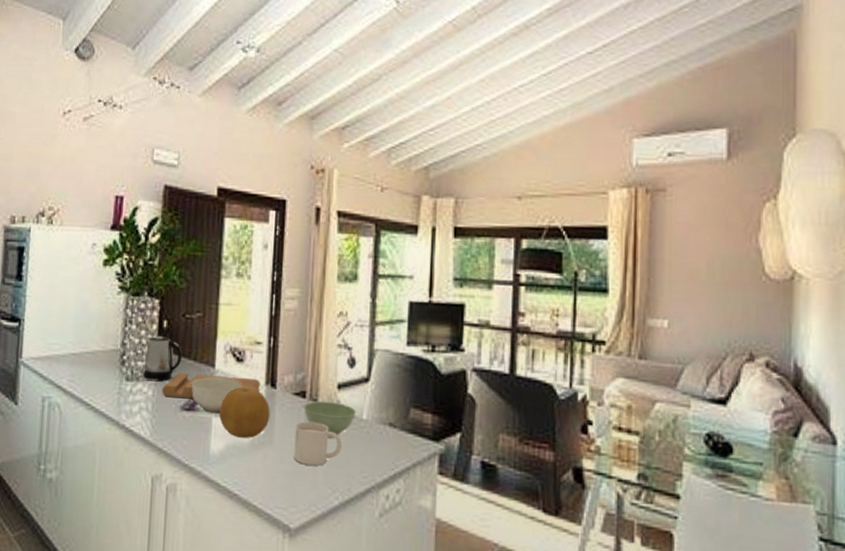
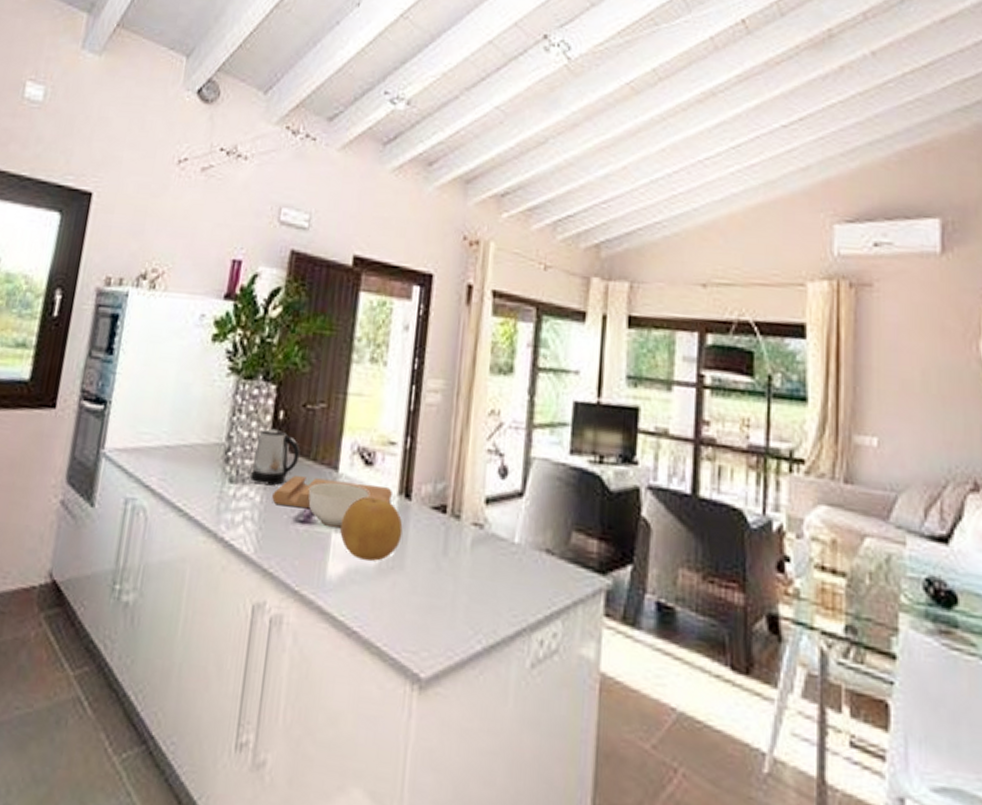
mug: present [294,421,342,466] -> none [429,543,488,600]
bowl: present [304,401,356,439] -> none [443,517,507,566]

